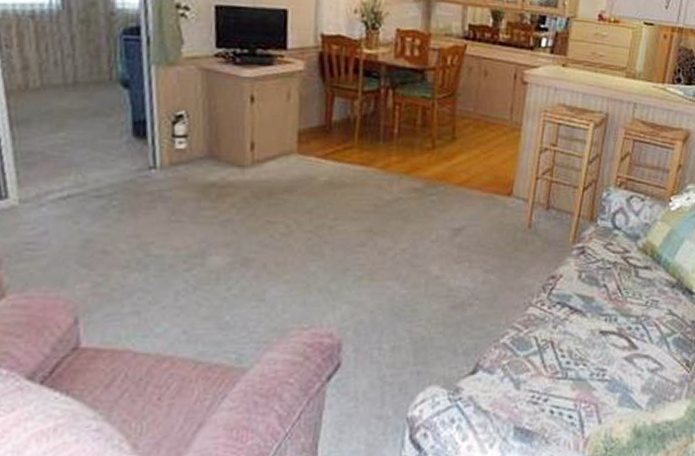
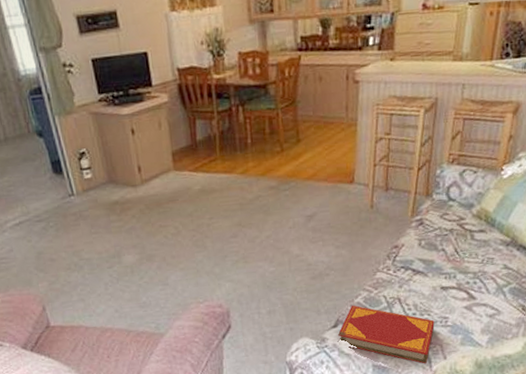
hardback book: none [475,346,590,429] -> present [337,305,435,364]

